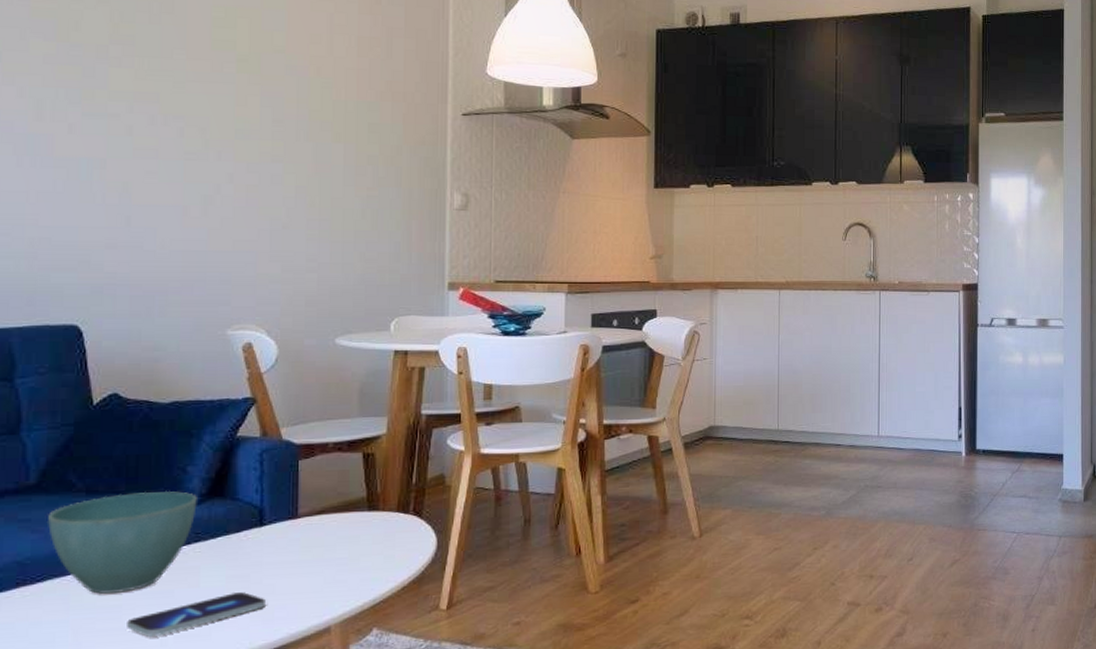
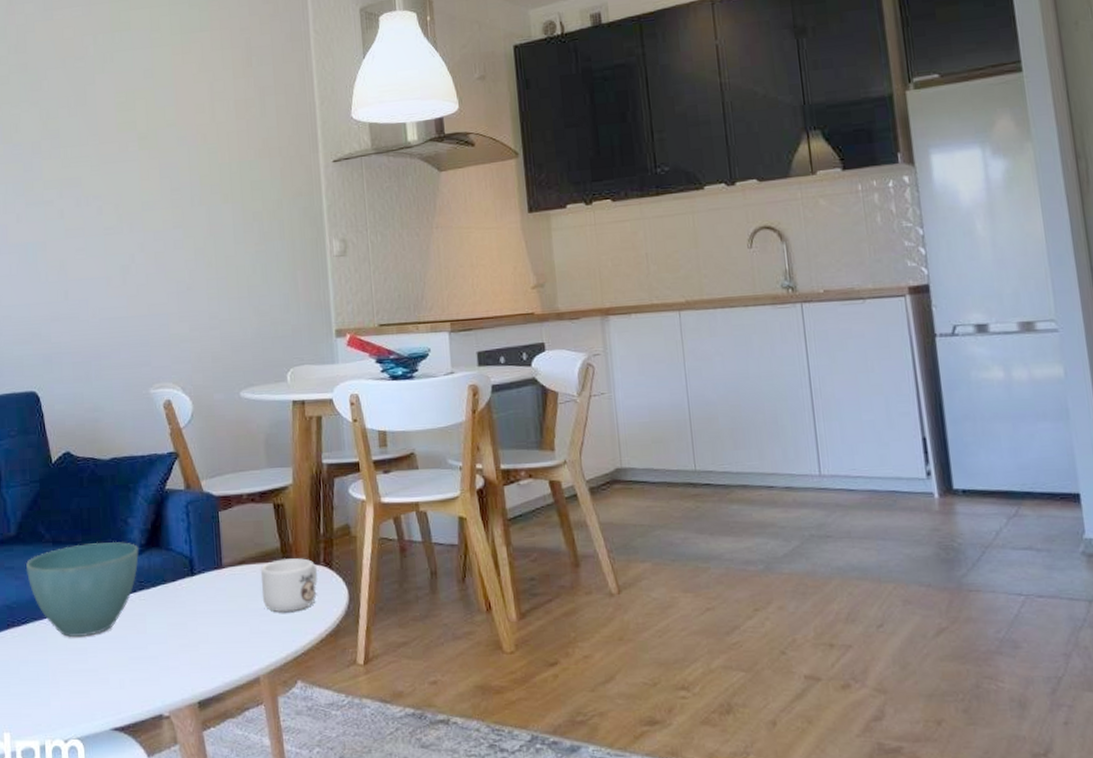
smartphone: present [127,592,265,637] -> none [92,640,202,679]
mug: none [341,507,405,561] -> present [260,558,317,612]

